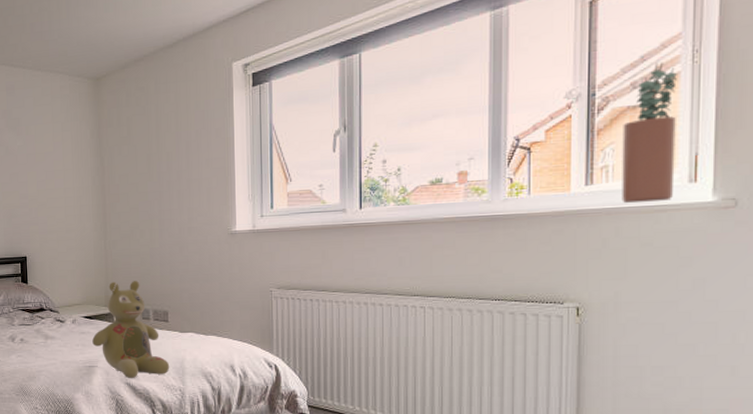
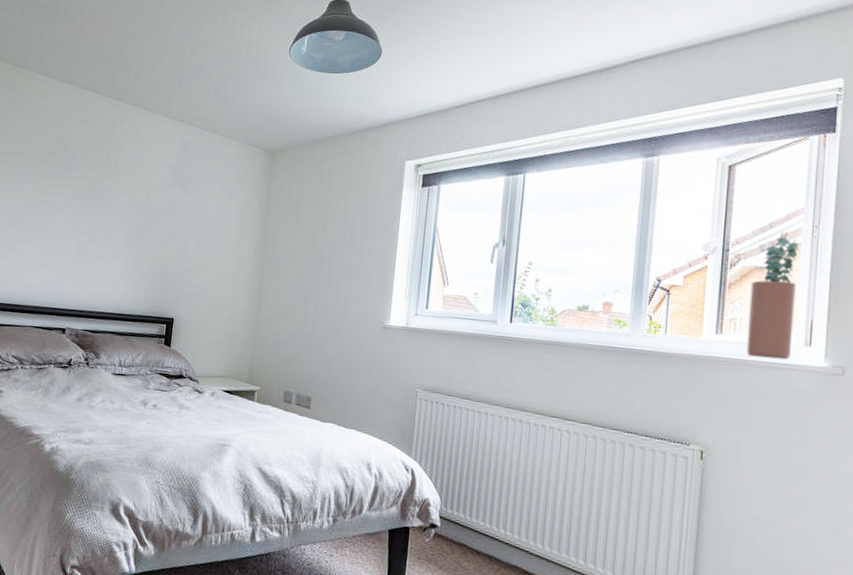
stuffed bear: present [92,281,170,379] -> none [229,358,306,464]

